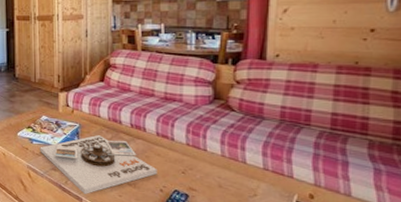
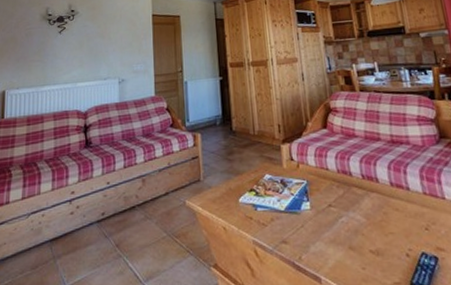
board game: present [40,135,157,194] -> none [265,192,400,271]

